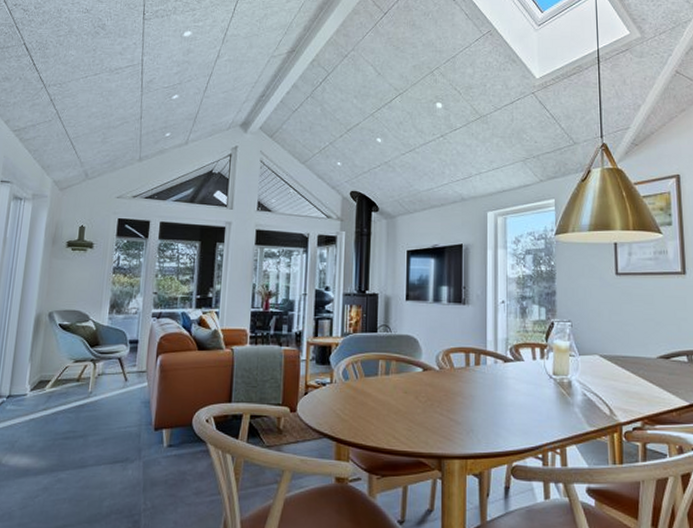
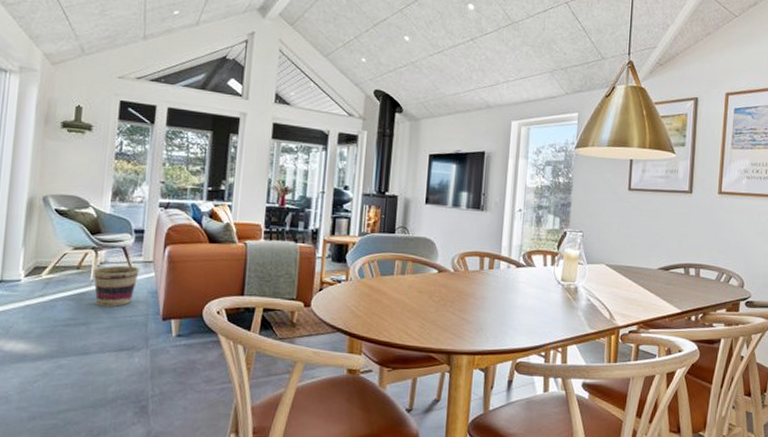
basket: none [91,376,134,419] -> present [93,265,139,307]

